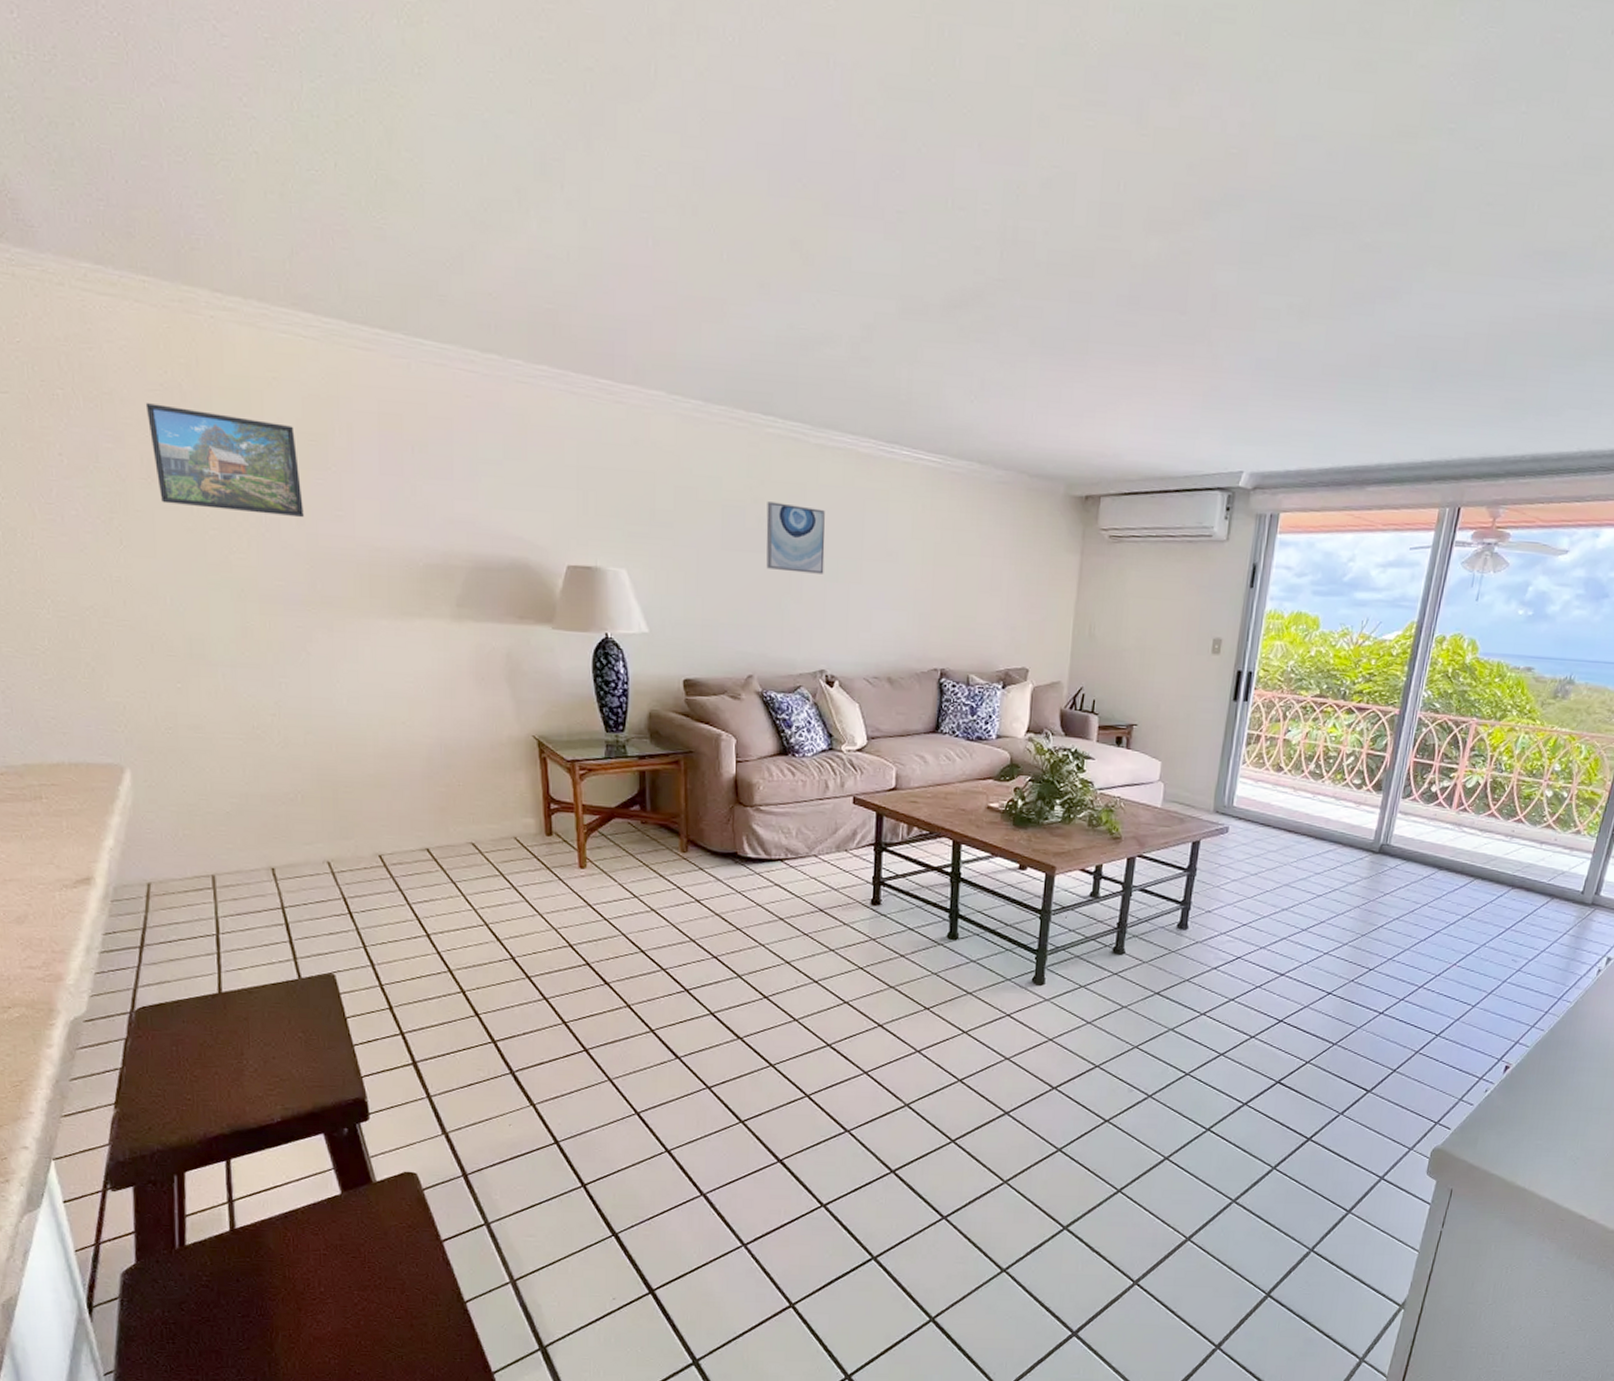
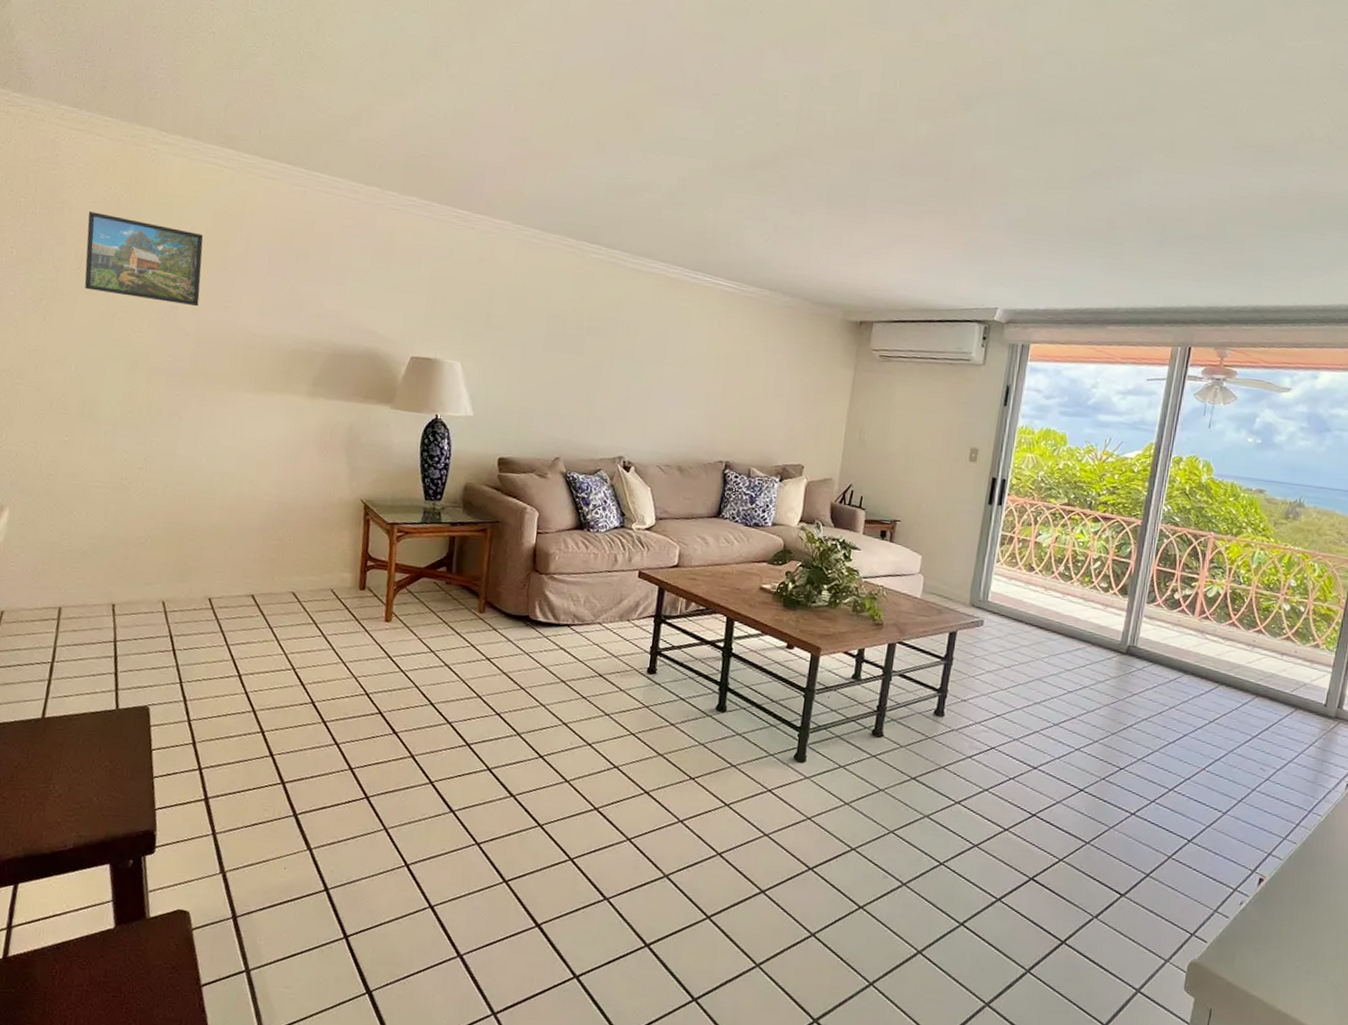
wall art: present [766,502,825,574] -> none [580,313,635,375]

